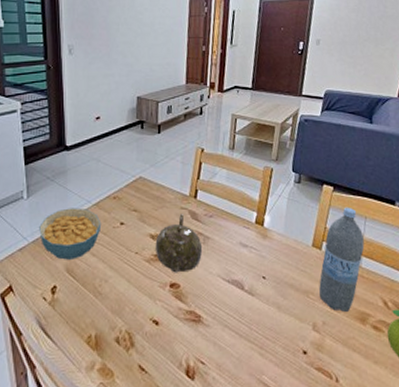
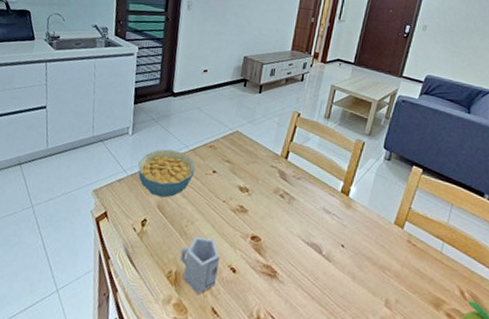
cup: none [99,293,141,355] -> present [180,236,220,295]
teapot: present [155,214,203,273] -> none [242,172,287,227]
water bottle: present [319,207,365,312] -> none [396,191,447,294]

